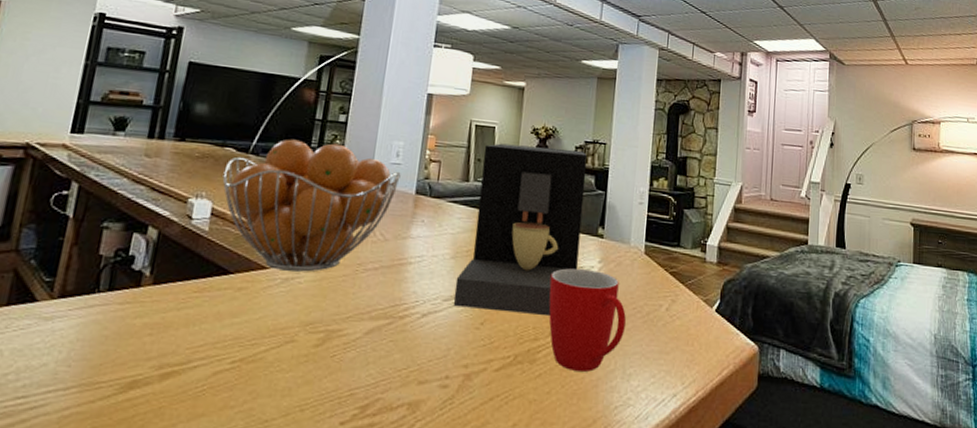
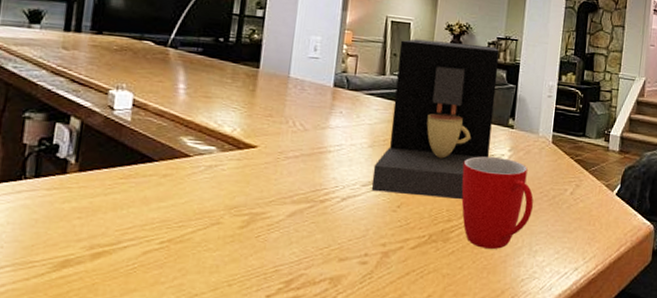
fruit basket: present [222,139,401,272] -> none [142,33,319,160]

